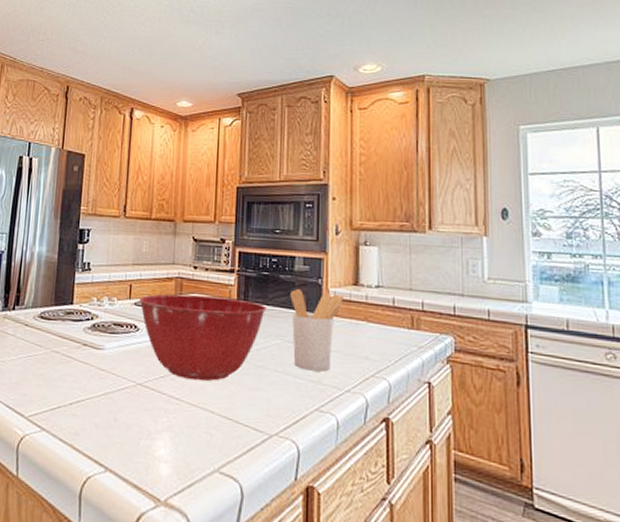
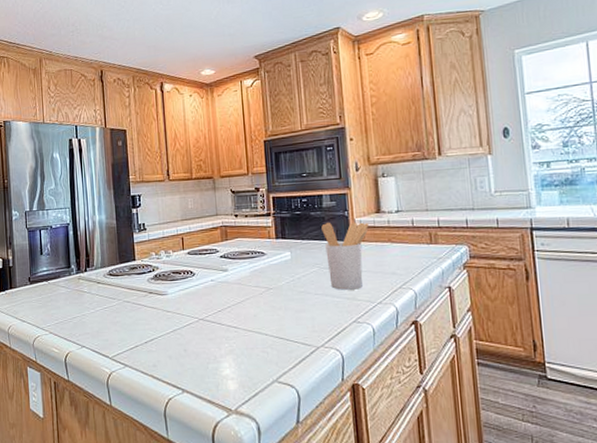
mixing bowl: present [139,294,267,381] -> none [191,237,303,311]

